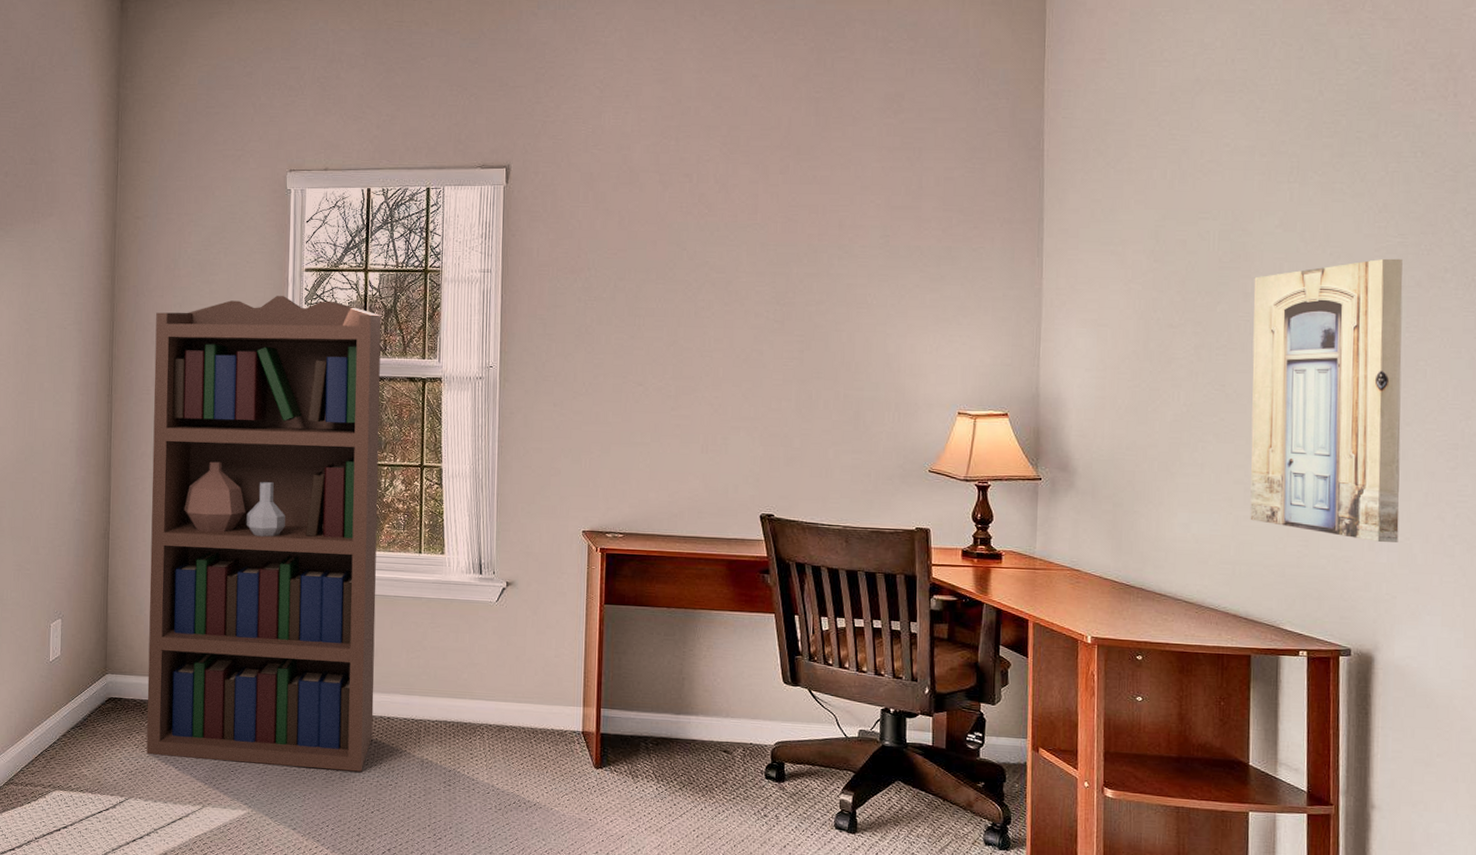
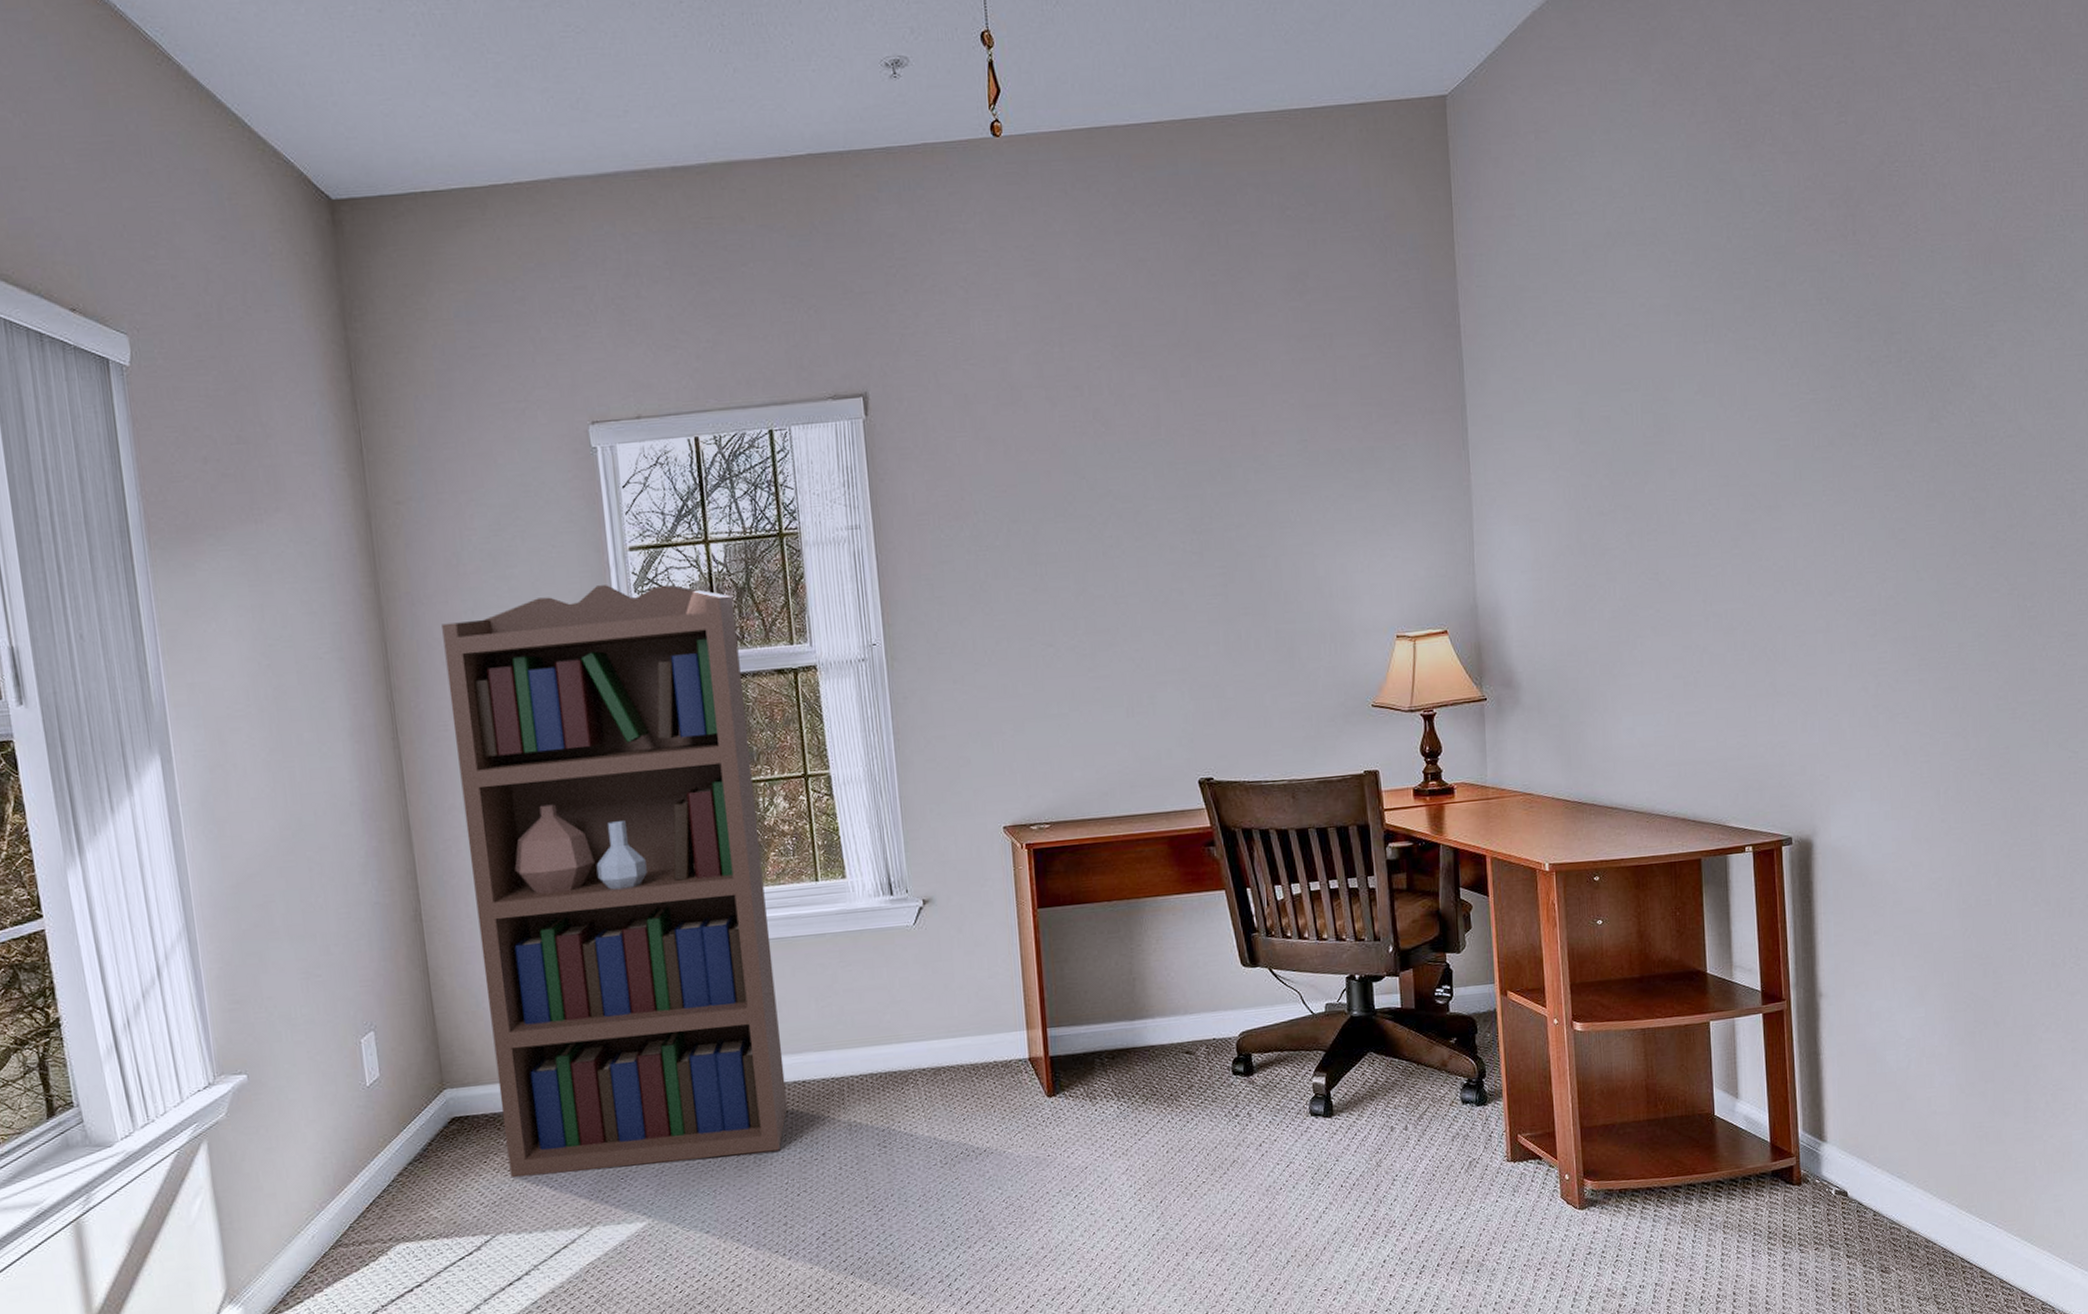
wall art: present [1250,258,1403,542] -> none [1678,417,1828,722]

